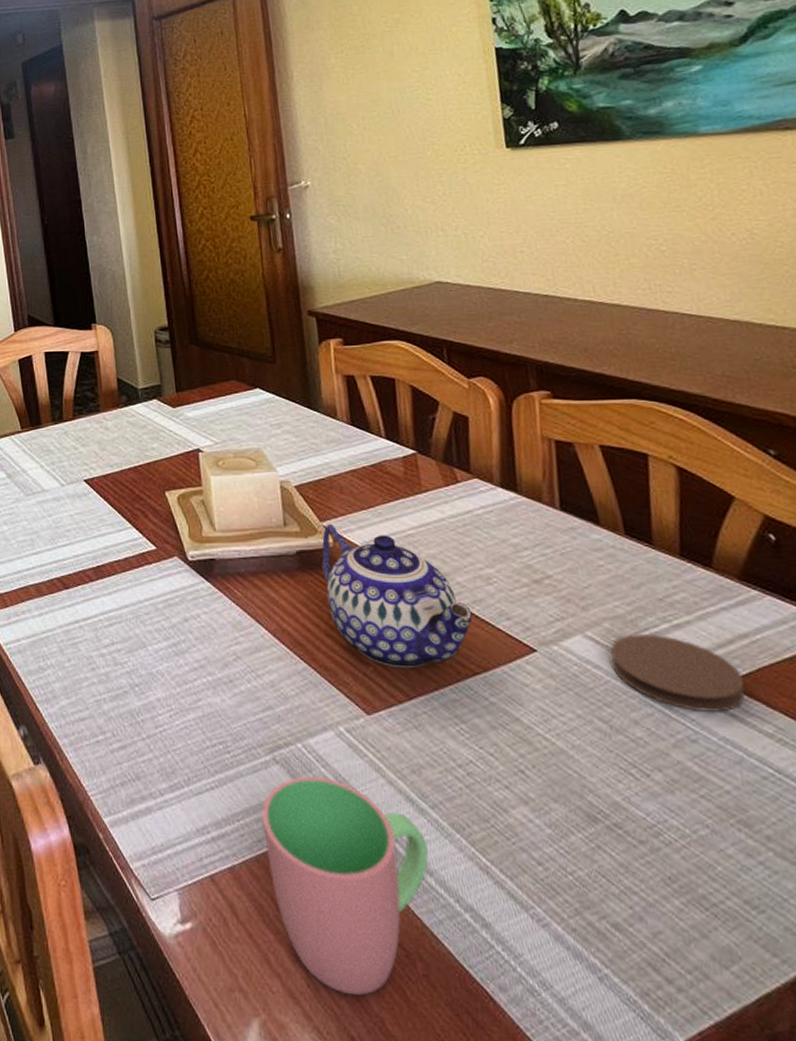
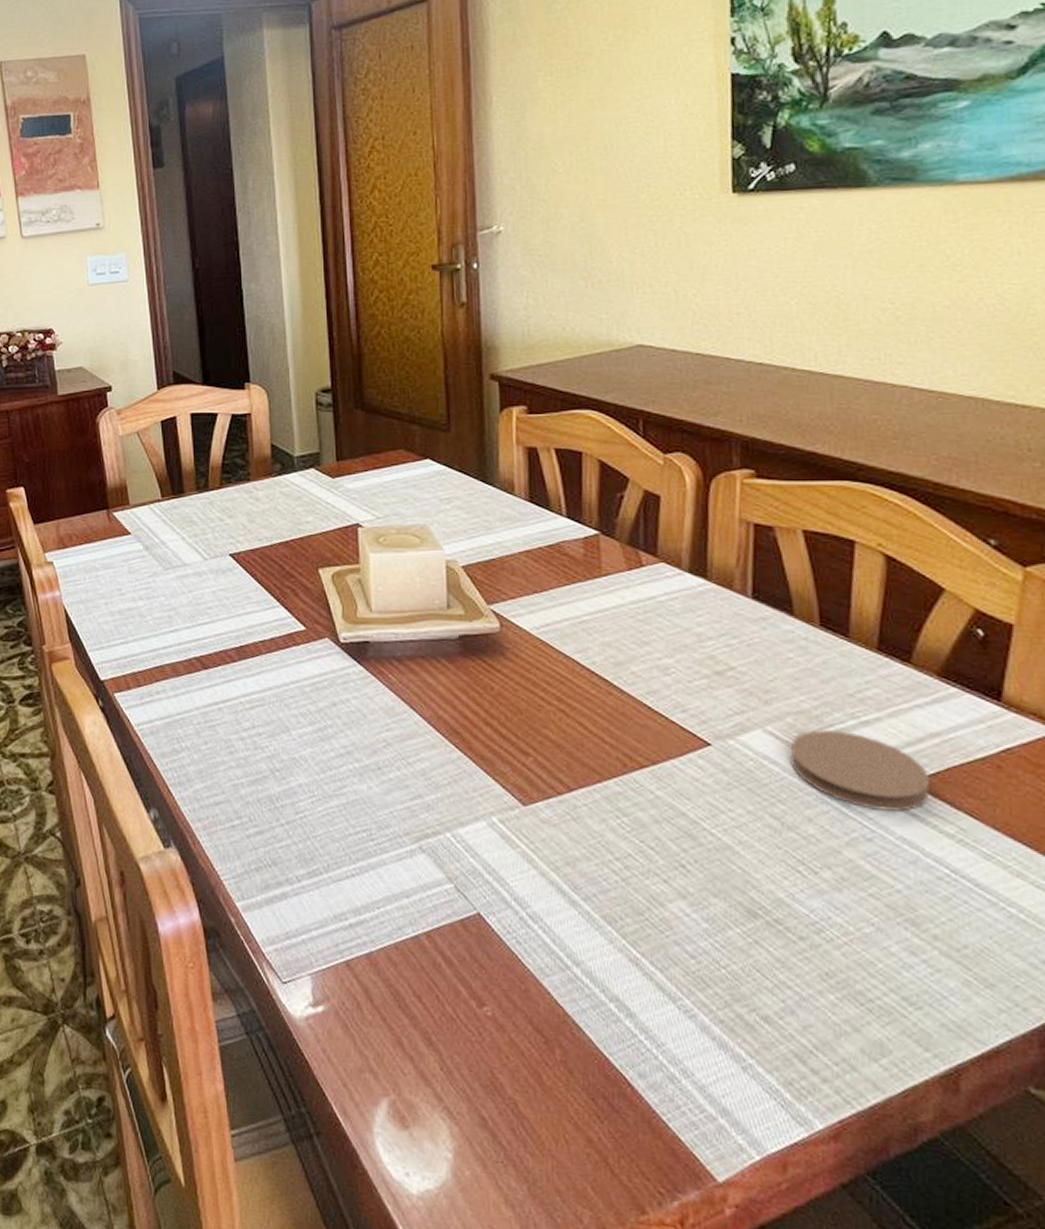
cup: present [262,776,429,996] -> none [404,865,576,1079]
teapot: present [321,523,473,669] -> none [486,607,645,760]

